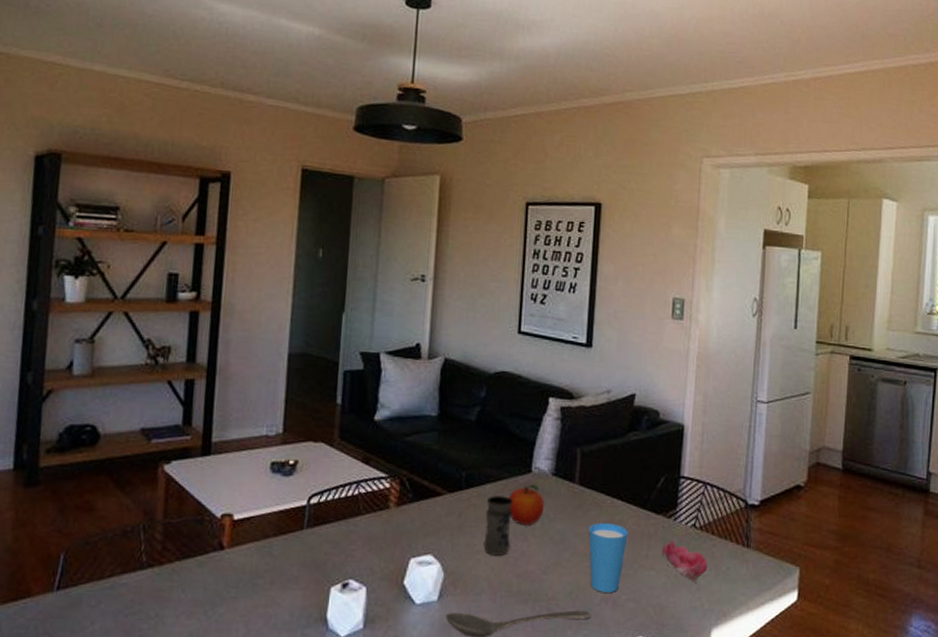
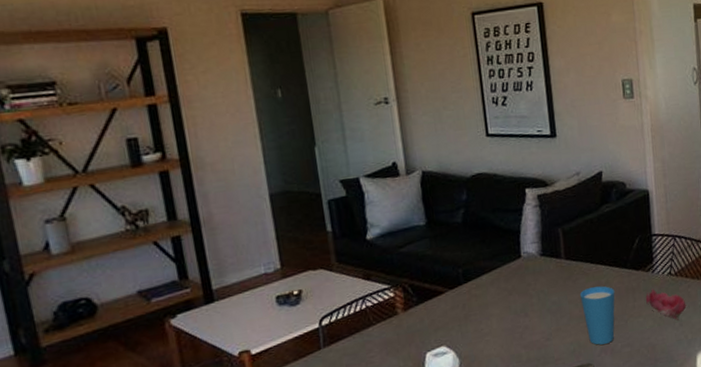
jar: present [483,496,513,556] -> none [485,282,514,335]
fruit: present [509,484,544,525] -> none [505,267,538,304]

